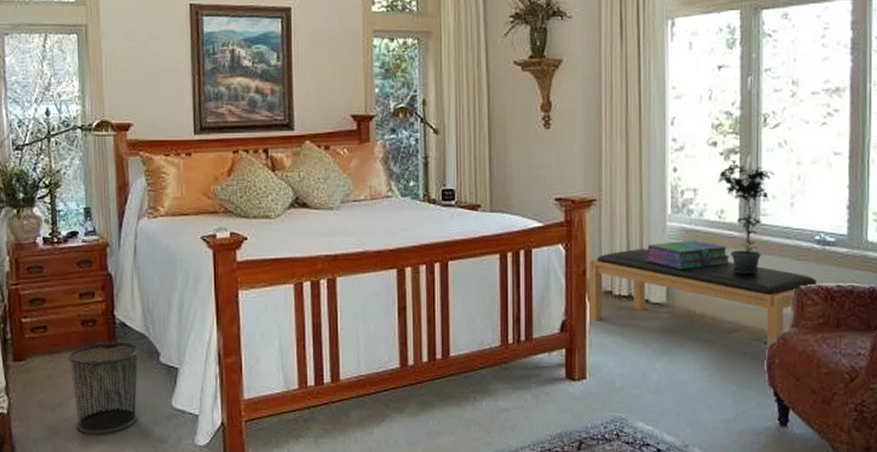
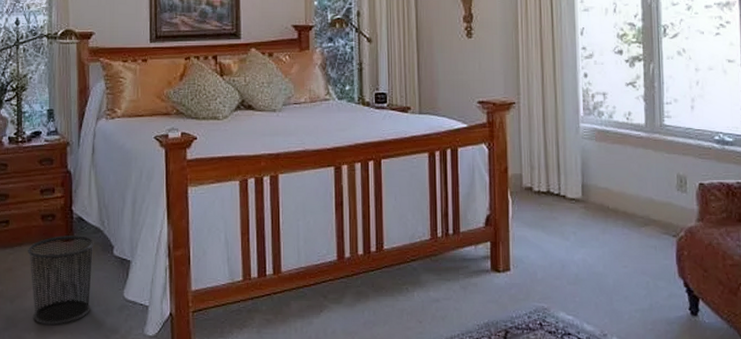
bench: present [589,248,823,347] -> none [510,147,724,240]
stack of books: present [645,240,731,269] -> none [561,140,639,167]
potted plant: present [718,160,775,274] -> none [625,67,676,171]

